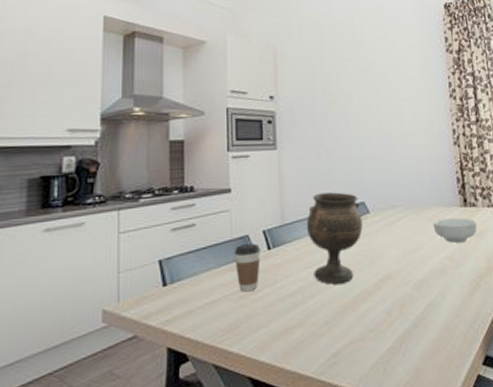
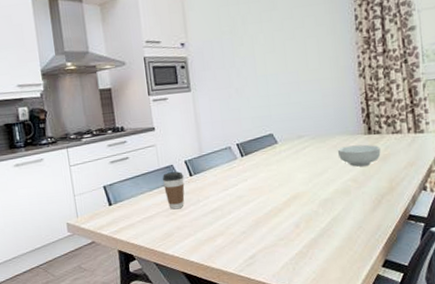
goblet: present [306,192,363,285] -> none [221,126,272,203]

